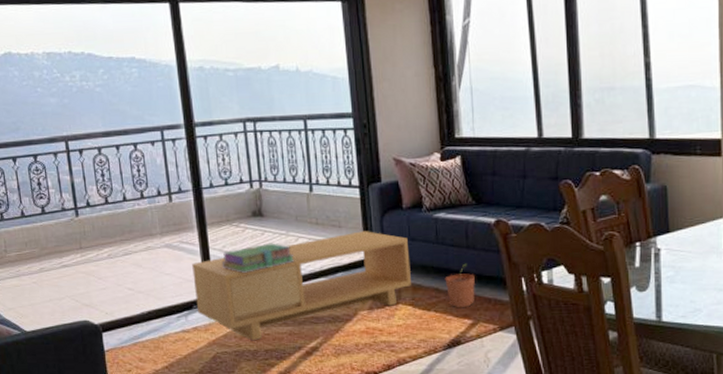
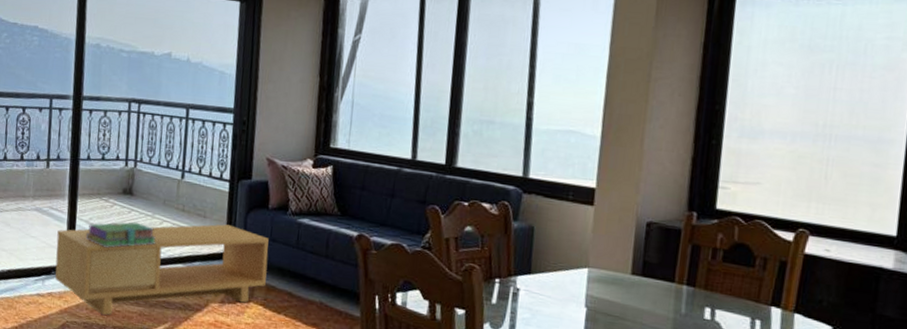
plant pot: present [445,263,475,307] -> none [299,272,329,316]

